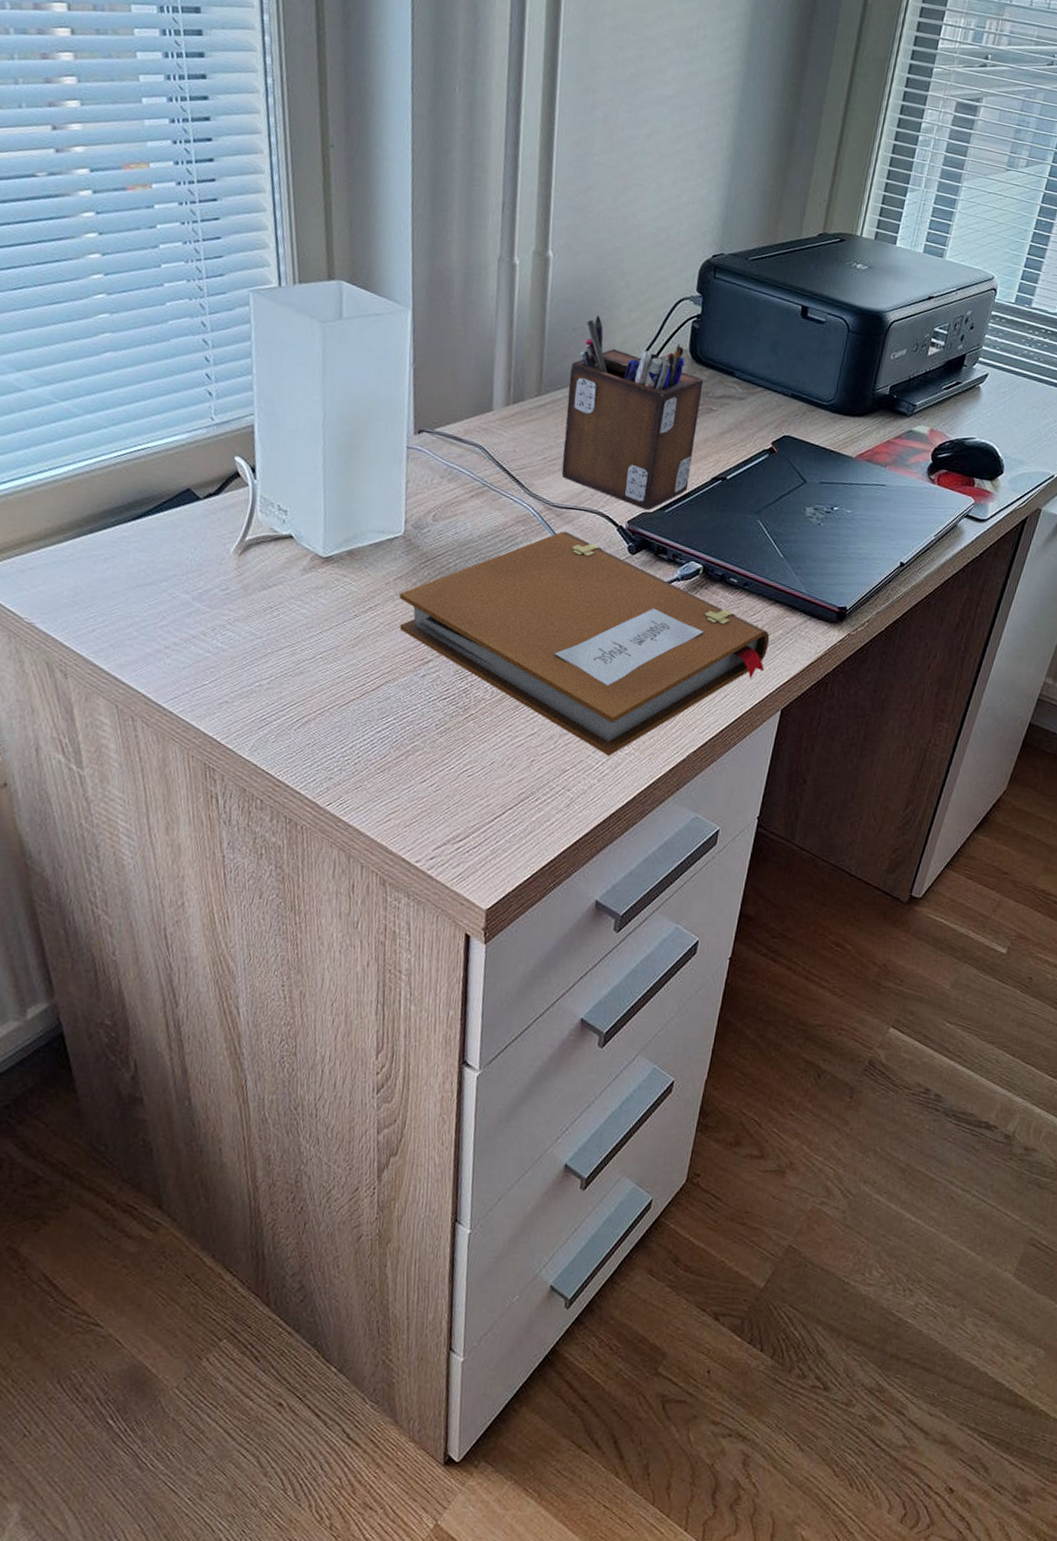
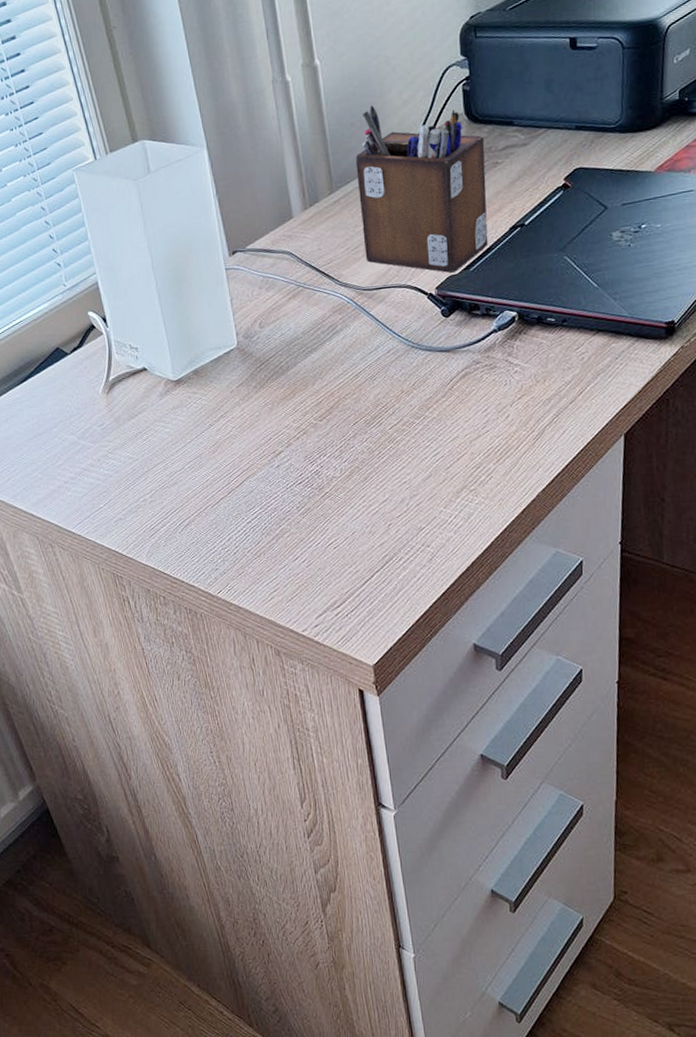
notebook: present [399,531,770,756] -> none [244,310,599,509]

